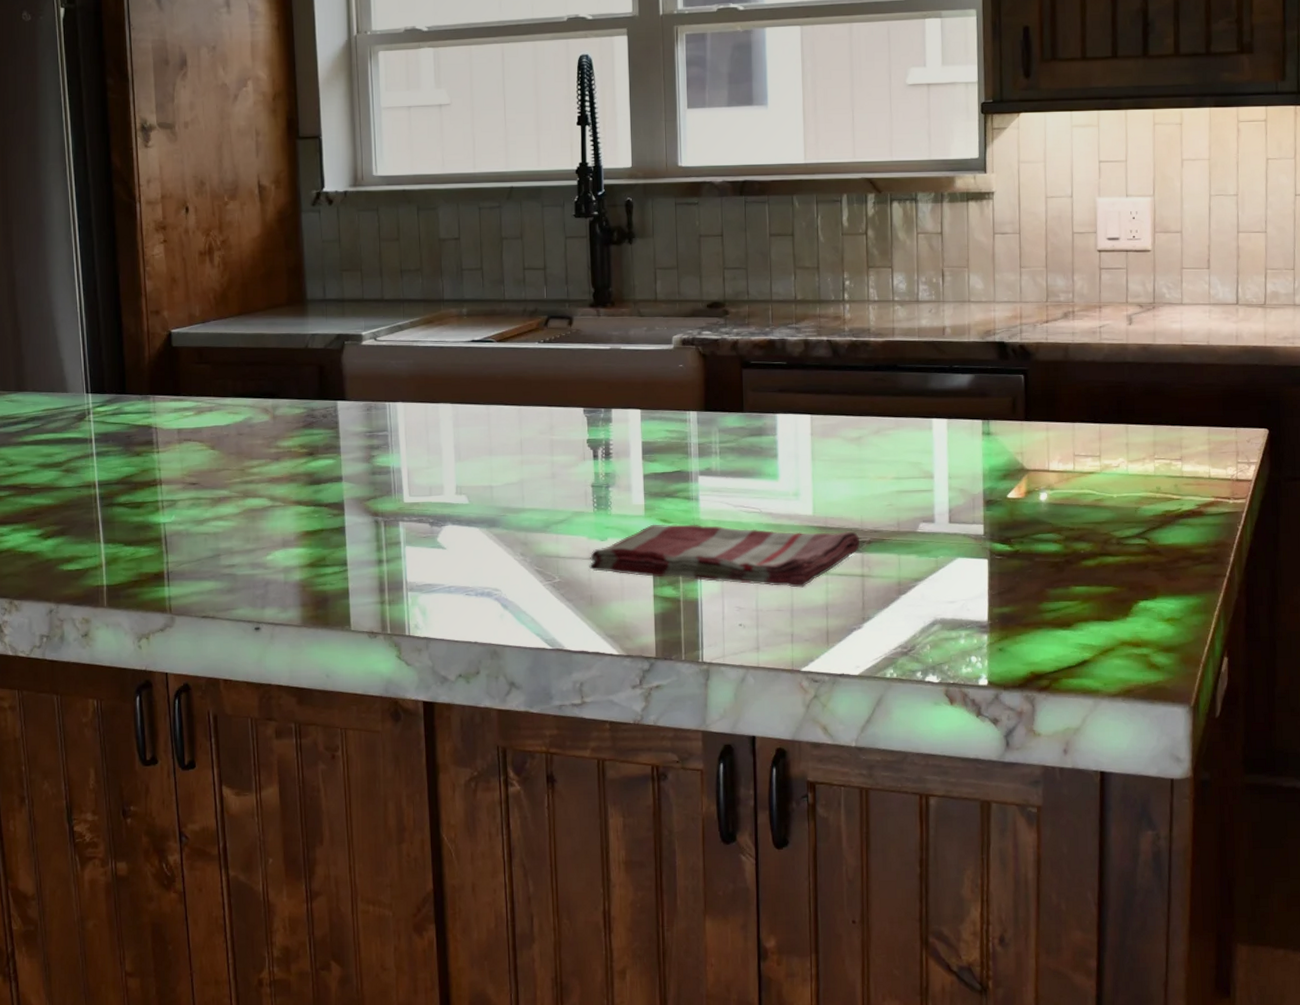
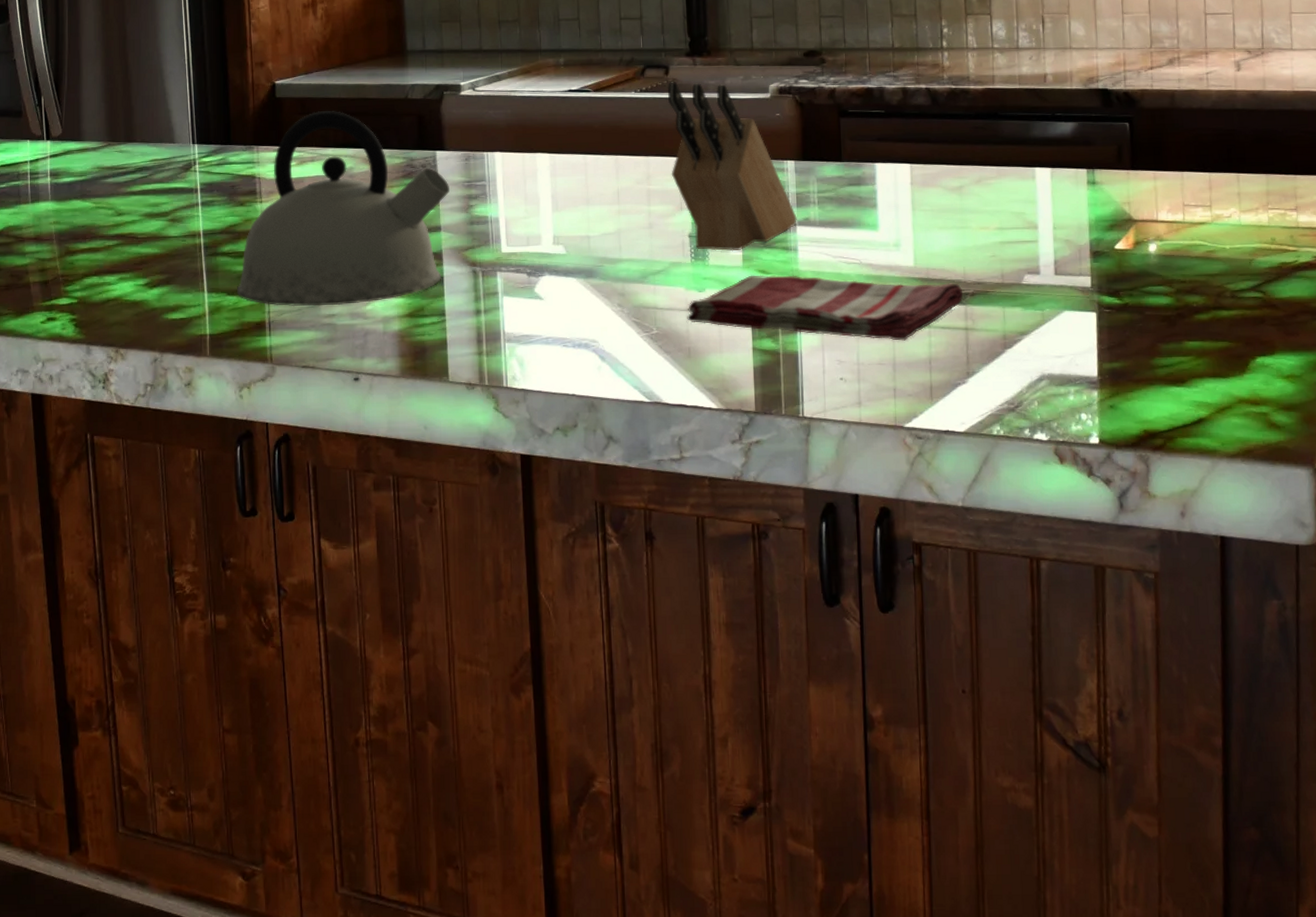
kettle: none [134,360,352,557] -> present [237,111,451,307]
knife block: none [571,332,699,501] -> present [668,82,797,252]

